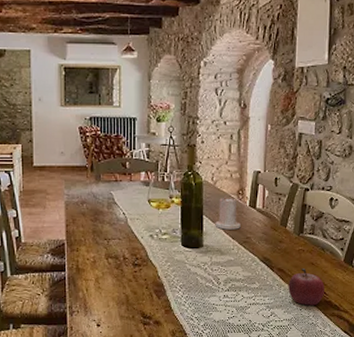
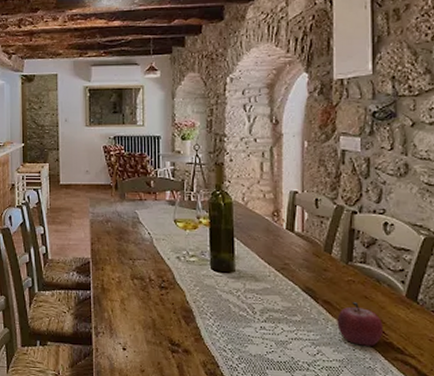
candle: present [215,194,241,230] -> none [248,216,277,254]

